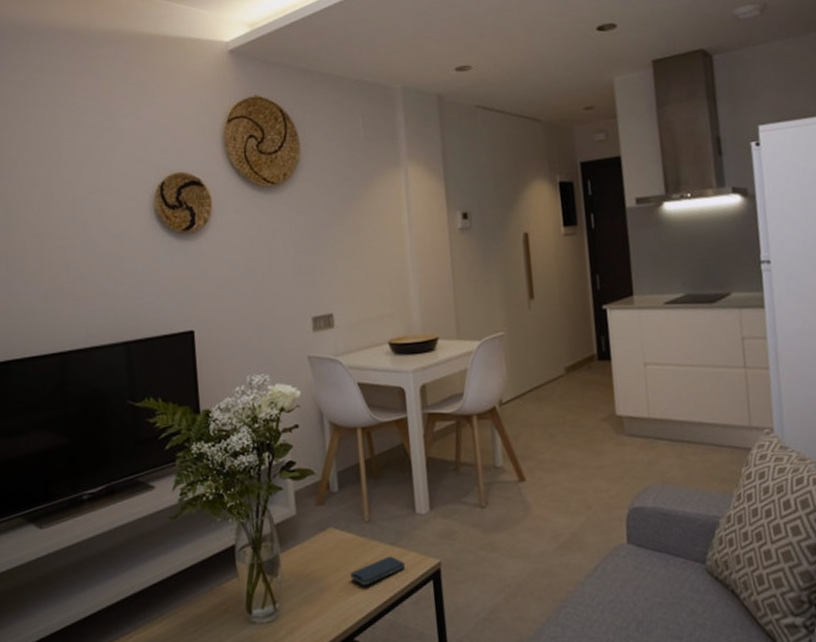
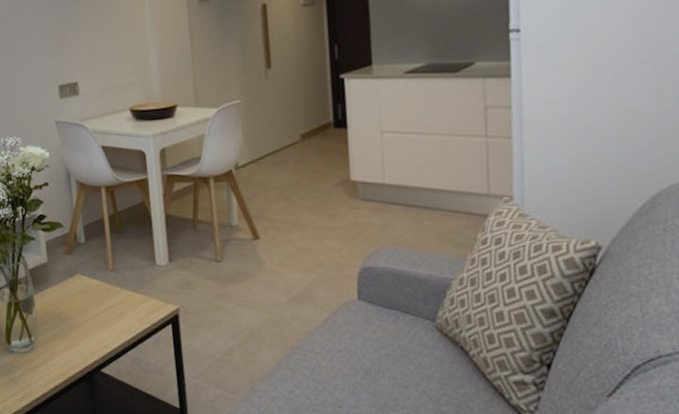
smartphone: present [350,556,406,585] -> none [97,301,147,325]

